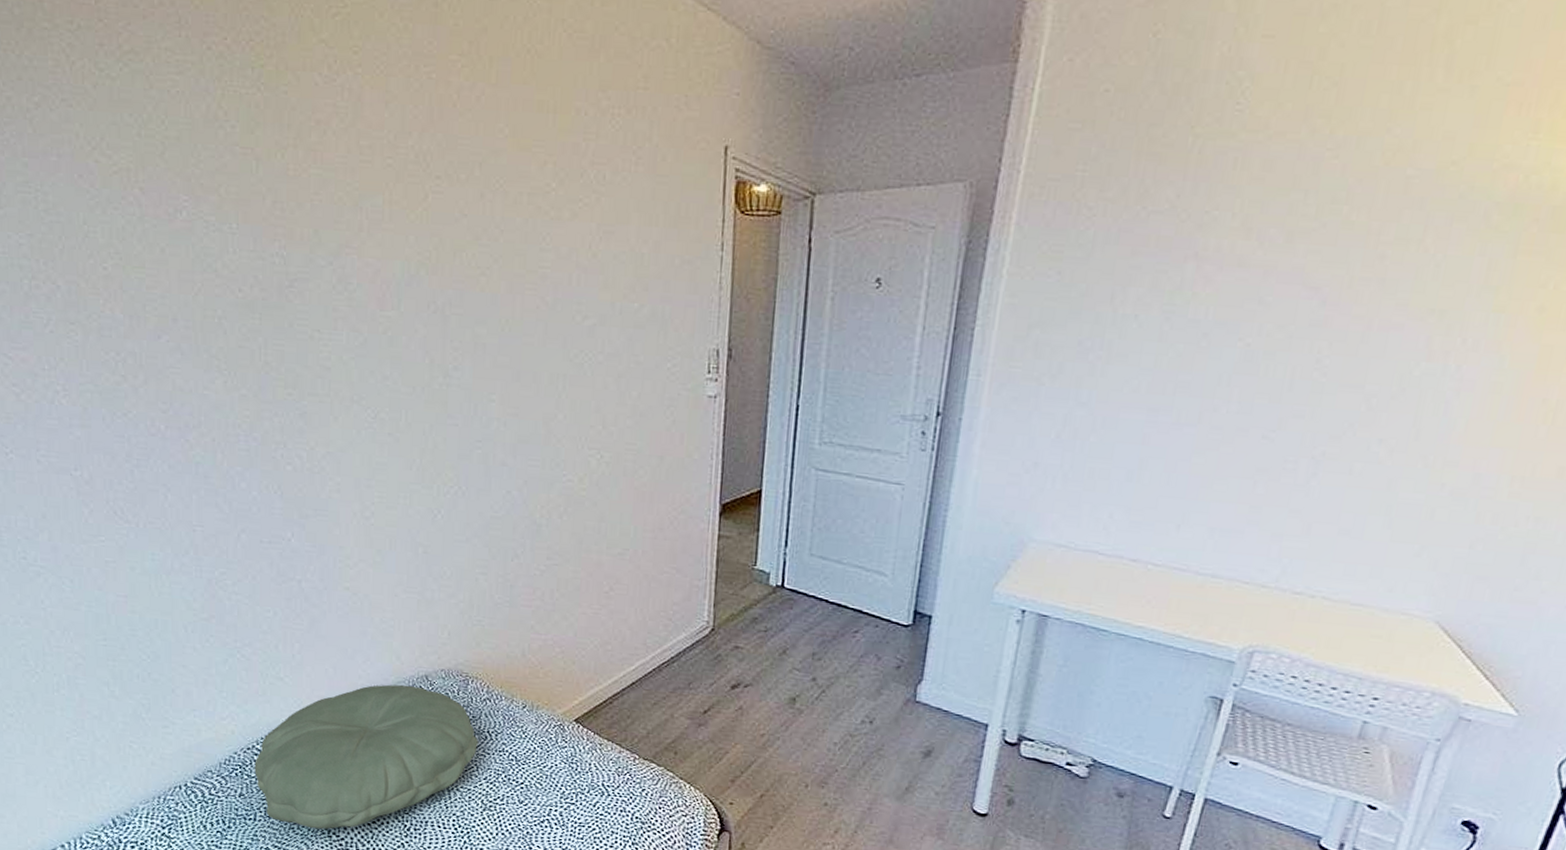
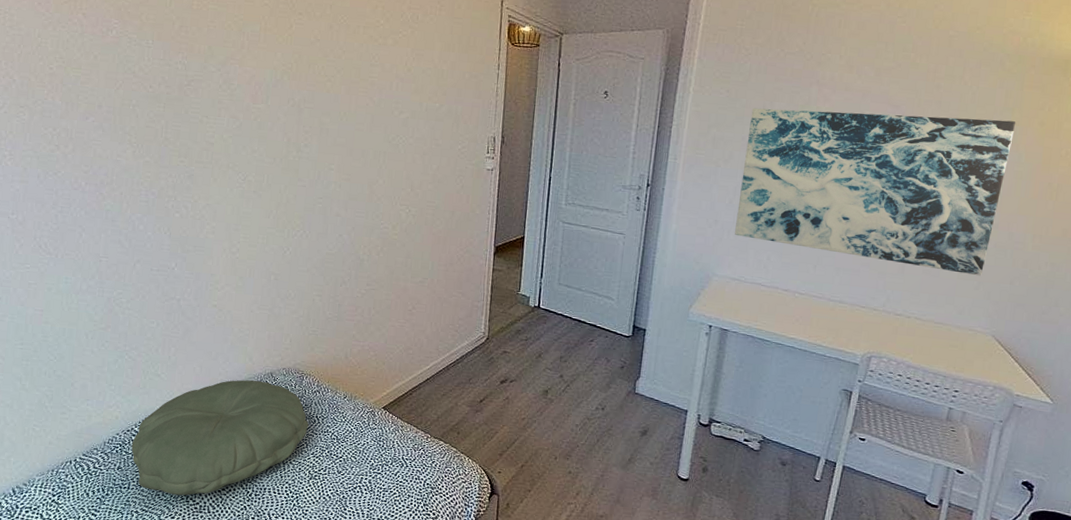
wall art: none [1062,296,1501,538] -> present [735,108,1016,276]

